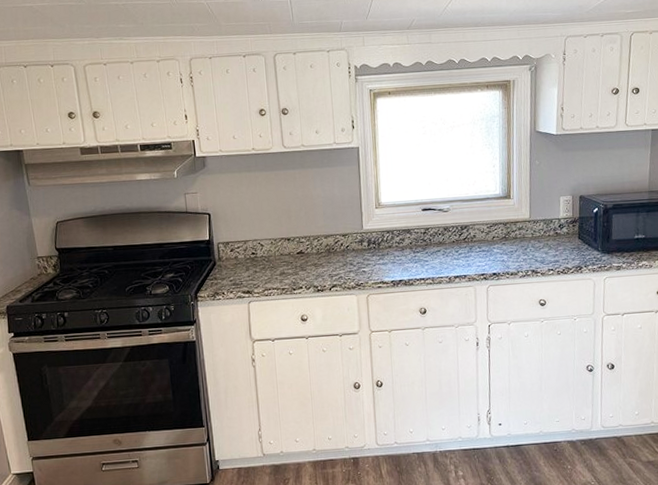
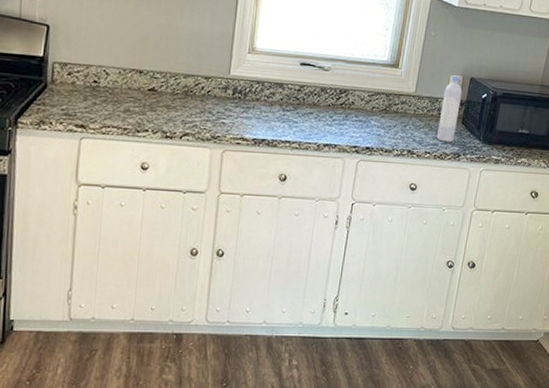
bottle: none [556,196,574,258] -> present [436,75,463,142]

